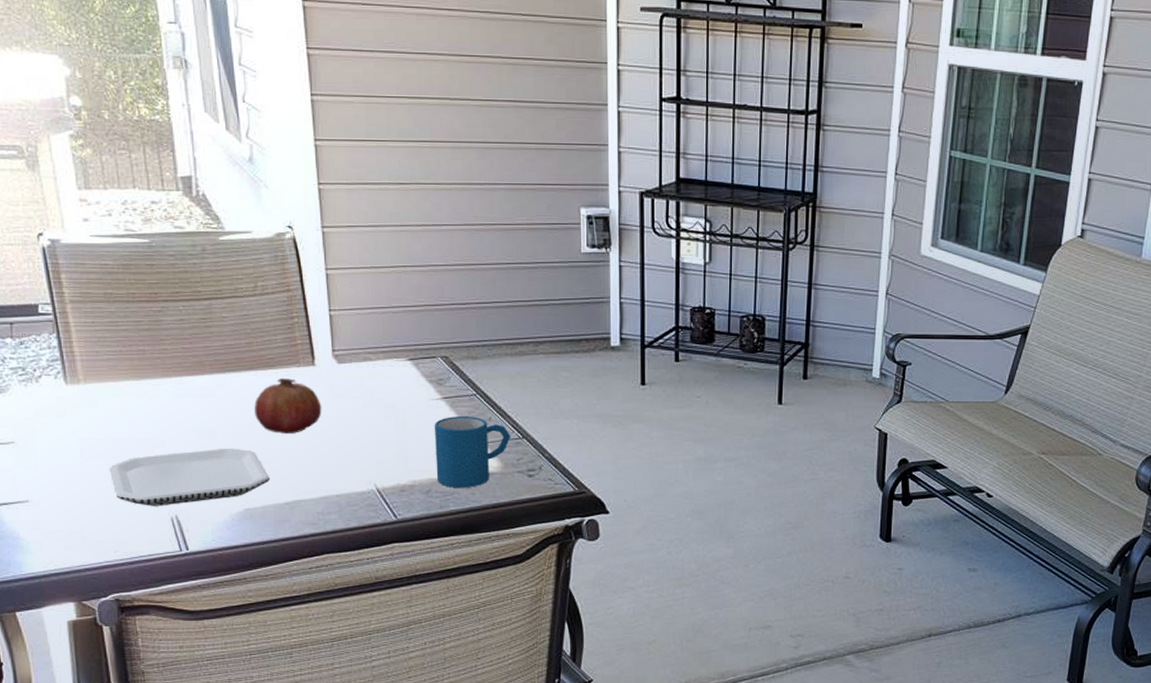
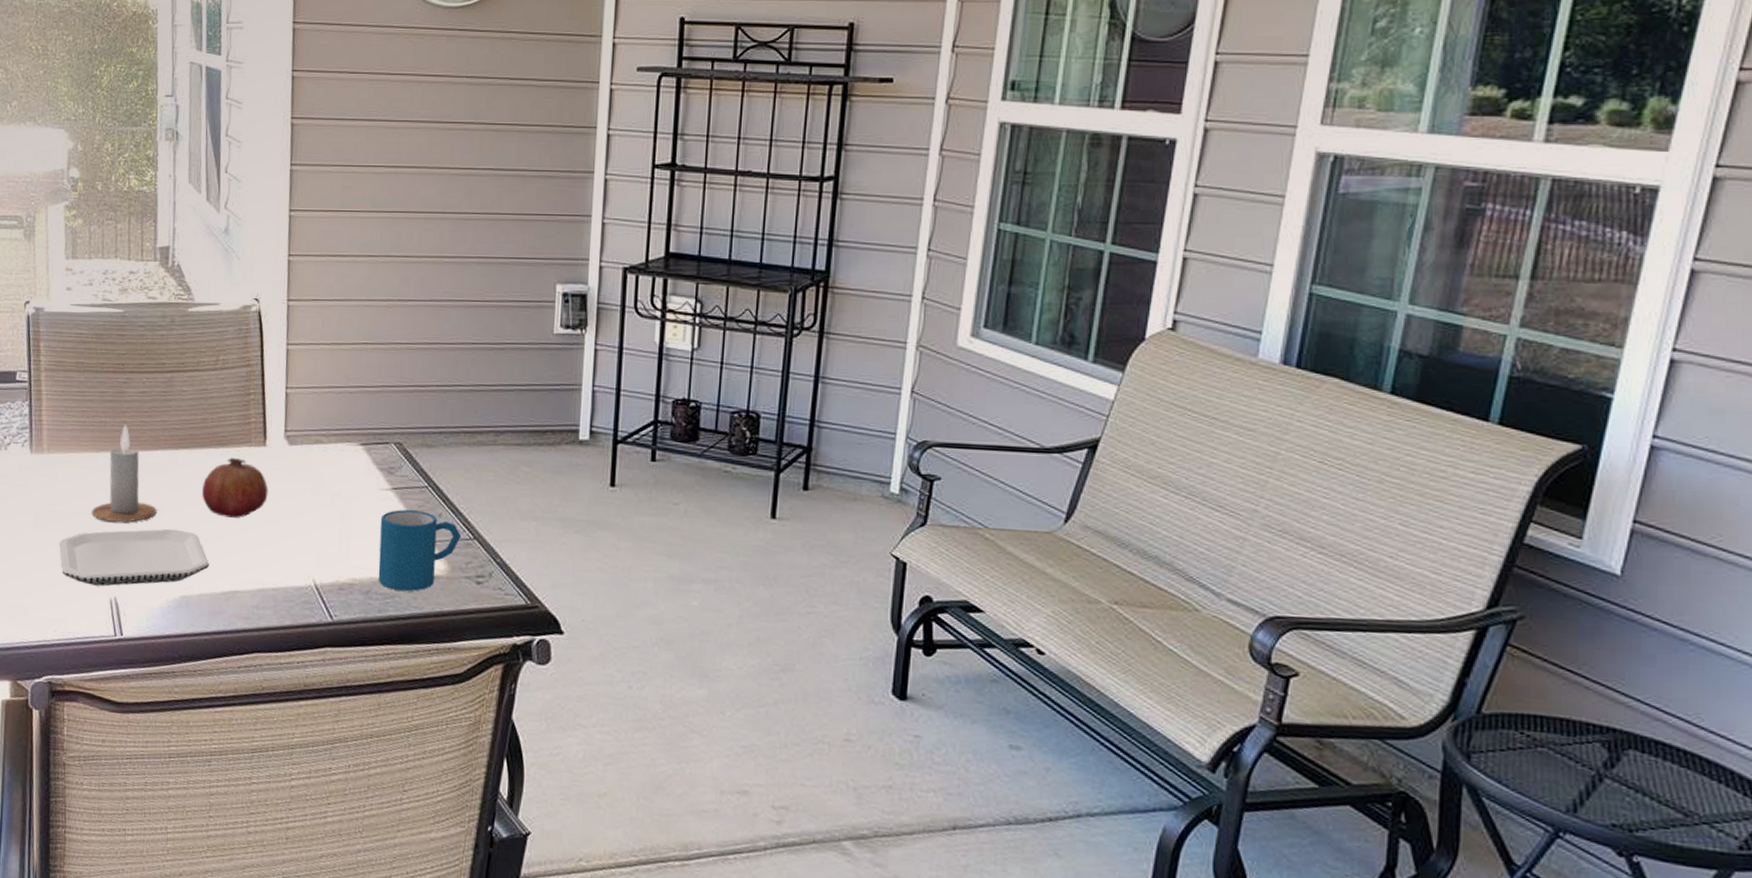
candle: none [140,352,209,445] -> present [91,424,157,523]

